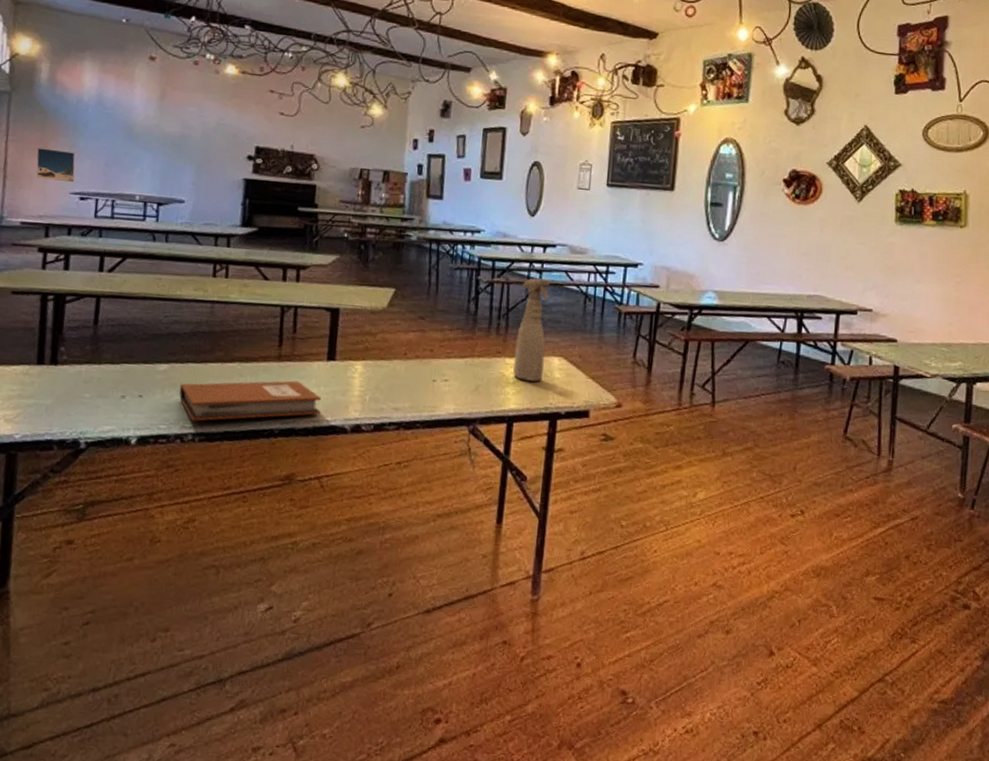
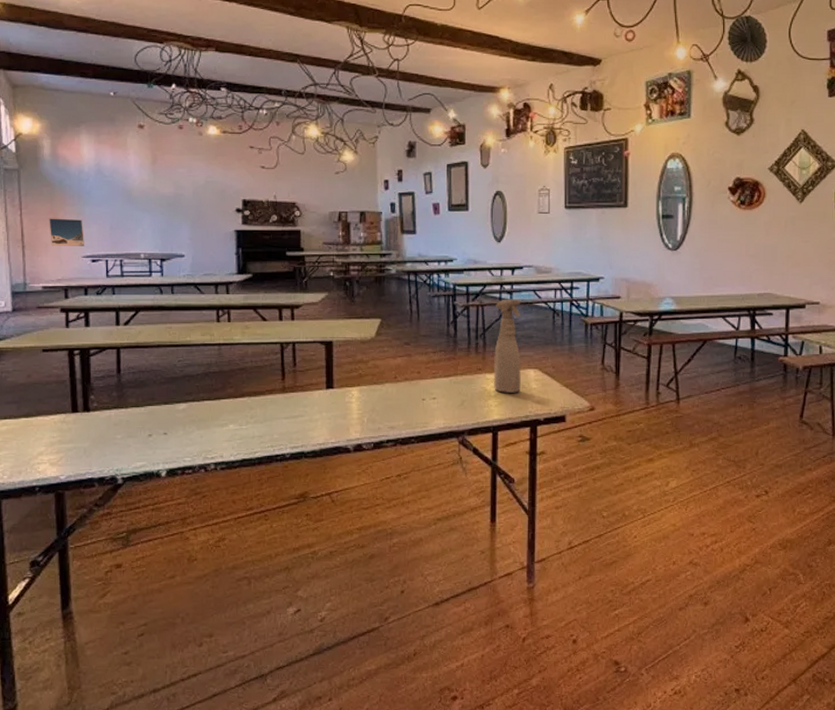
notebook: present [179,380,321,421] -> none [199,409,325,452]

